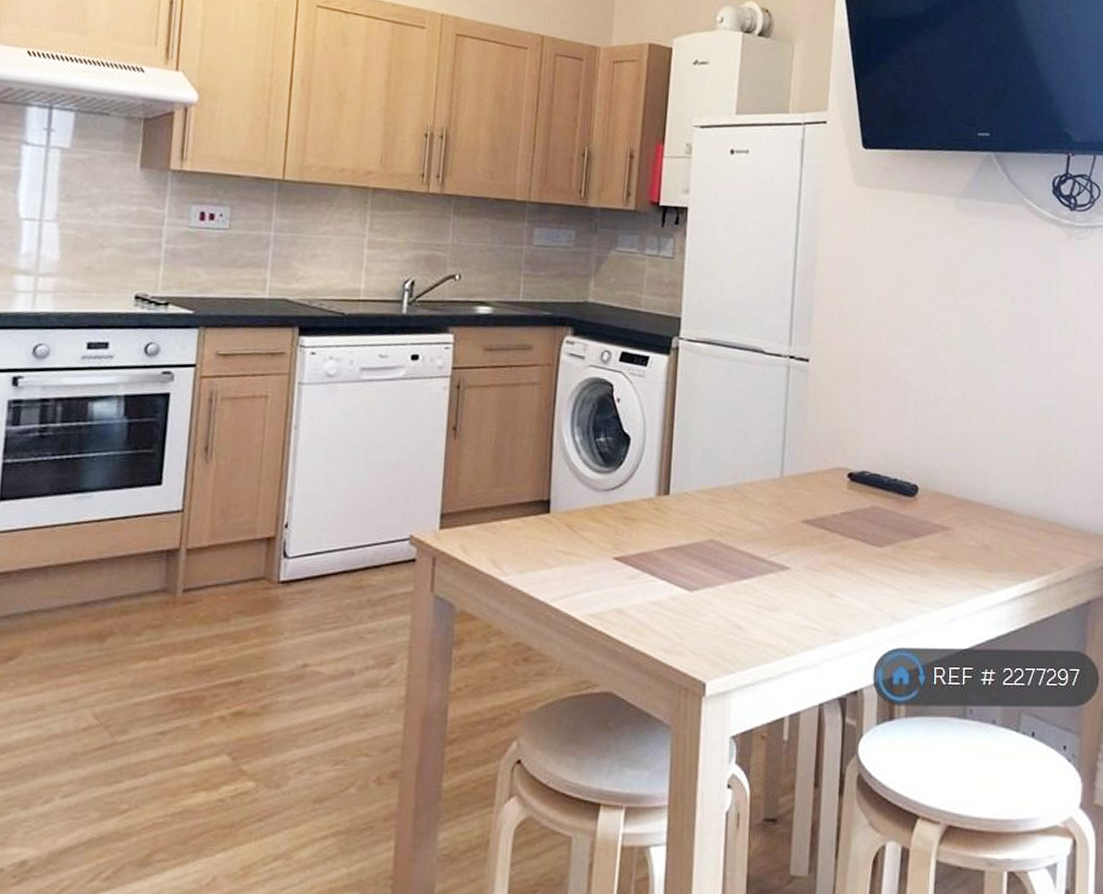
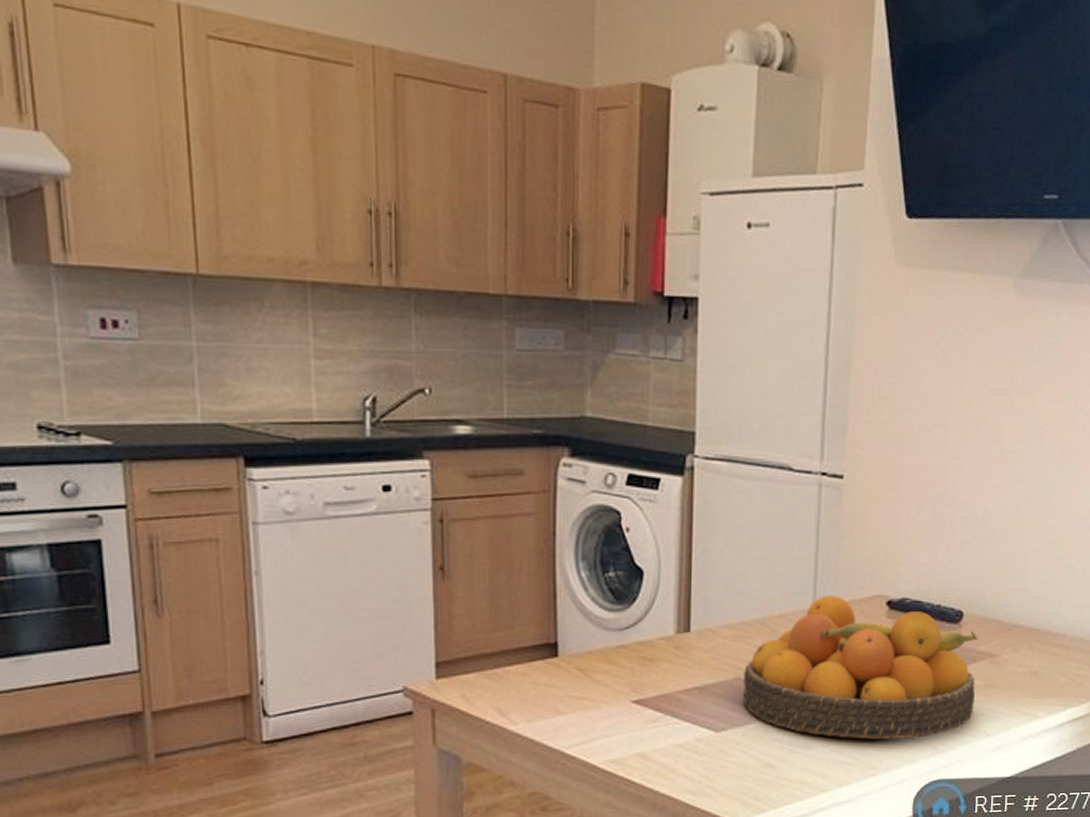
fruit bowl: none [715,466,933,607] -> present [743,595,978,740]

